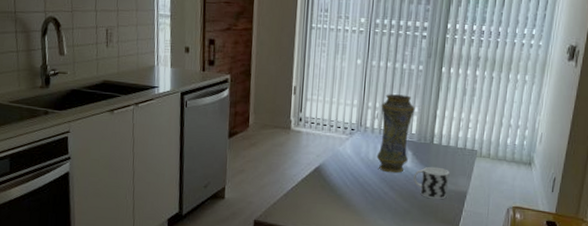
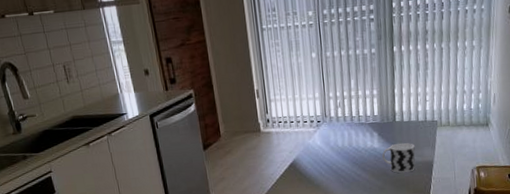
vase: present [376,94,415,173] -> none [341,80,375,156]

